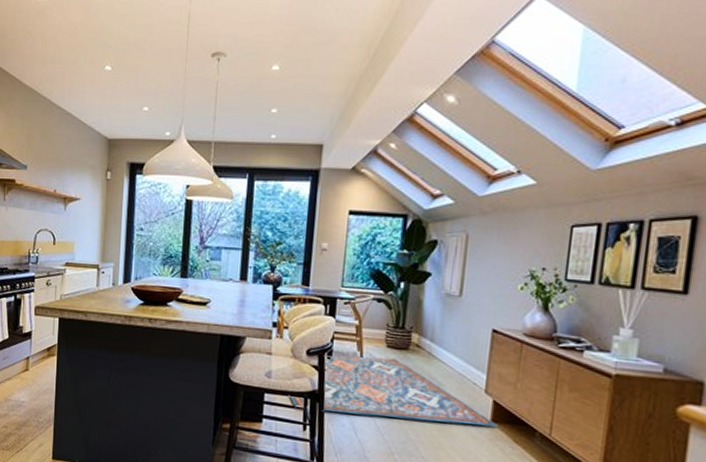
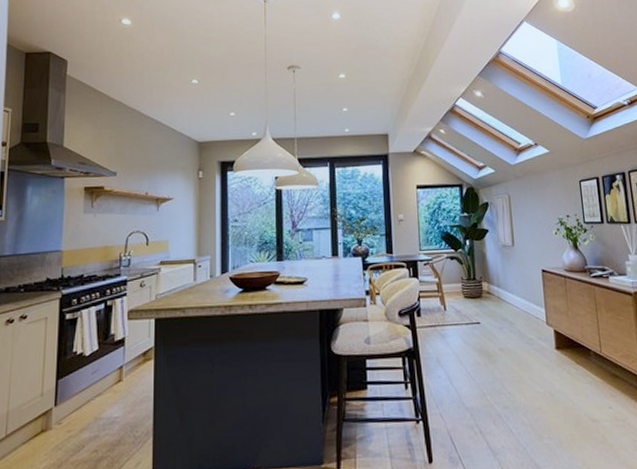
rug: present [288,355,498,427] -> none [388,306,562,369]

